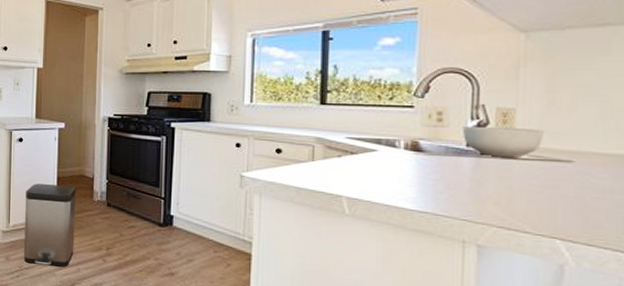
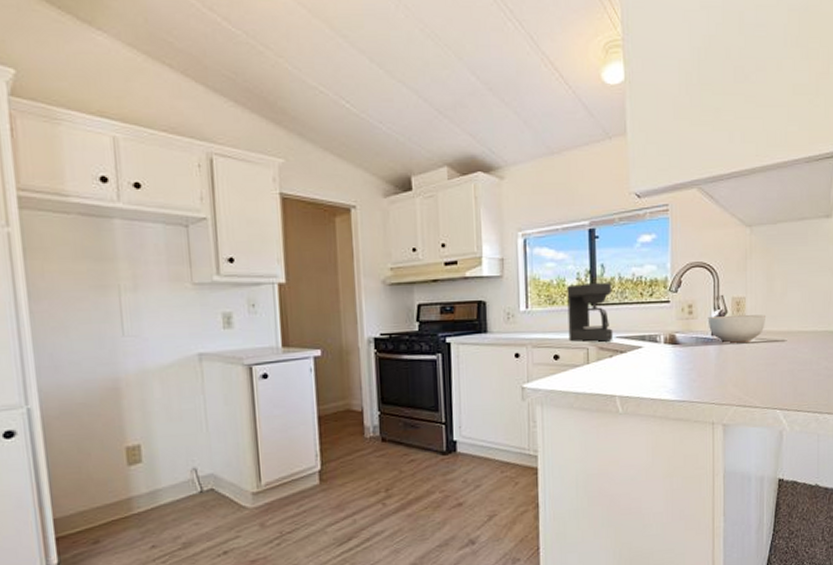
pedal bin: present [24,183,76,267] -> none [279,424,347,526]
coffee maker: none [293,83,345,141] -> present [567,283,614,343]

